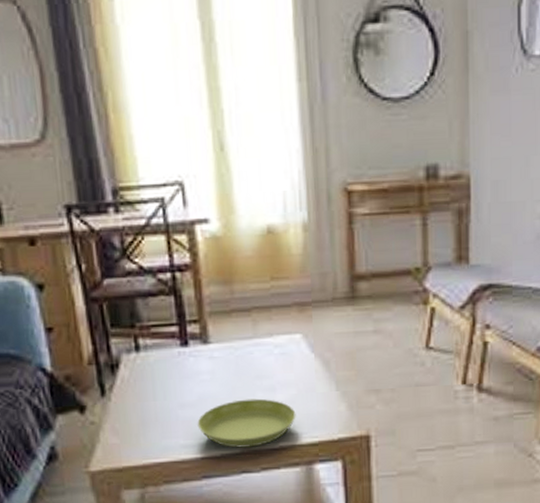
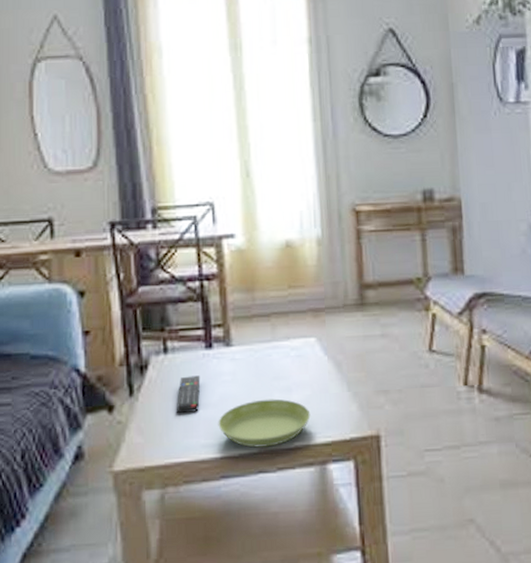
remote control: none [152,374,177,414] -> present [177,375,201,414]

